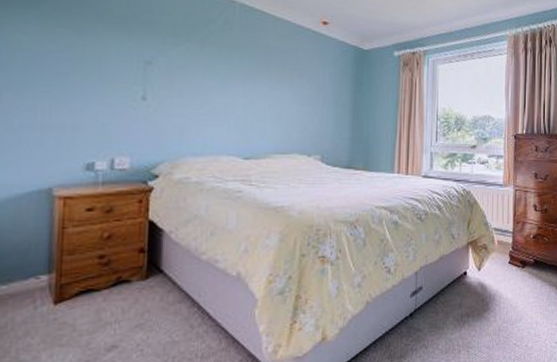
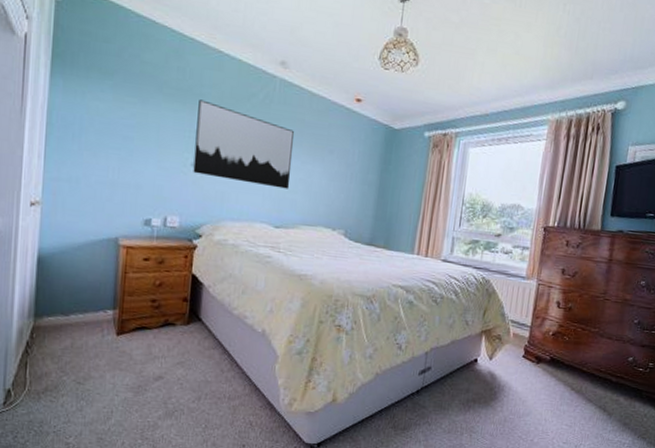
wall art: none [144,27,259,117] -> present [193,99,294,189]

